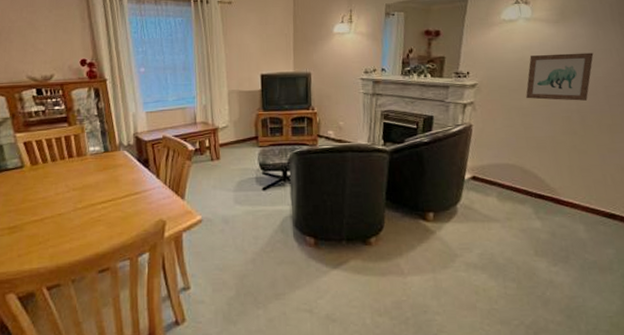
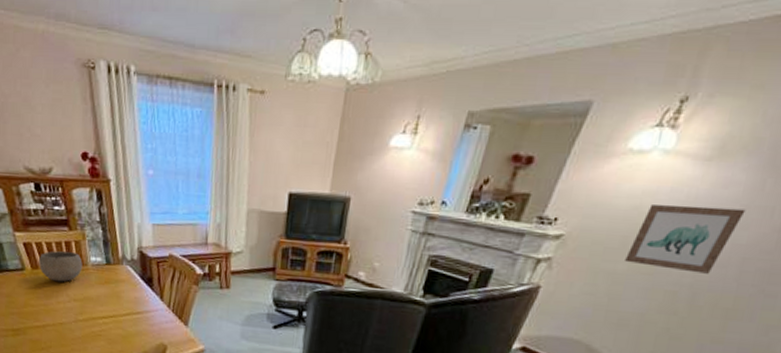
bowl: none [38,145,82,174] -> present [39,251,83,282]

